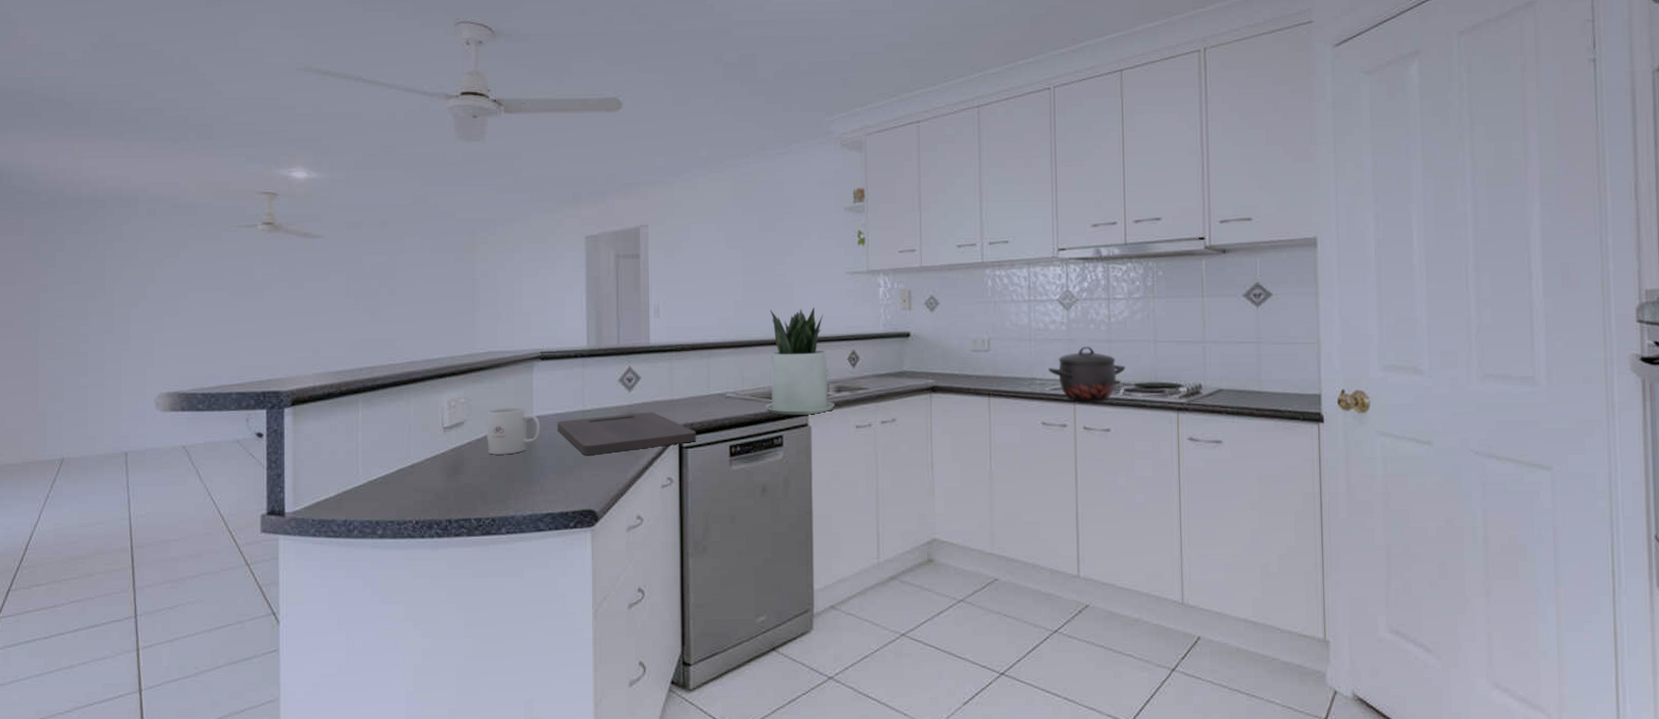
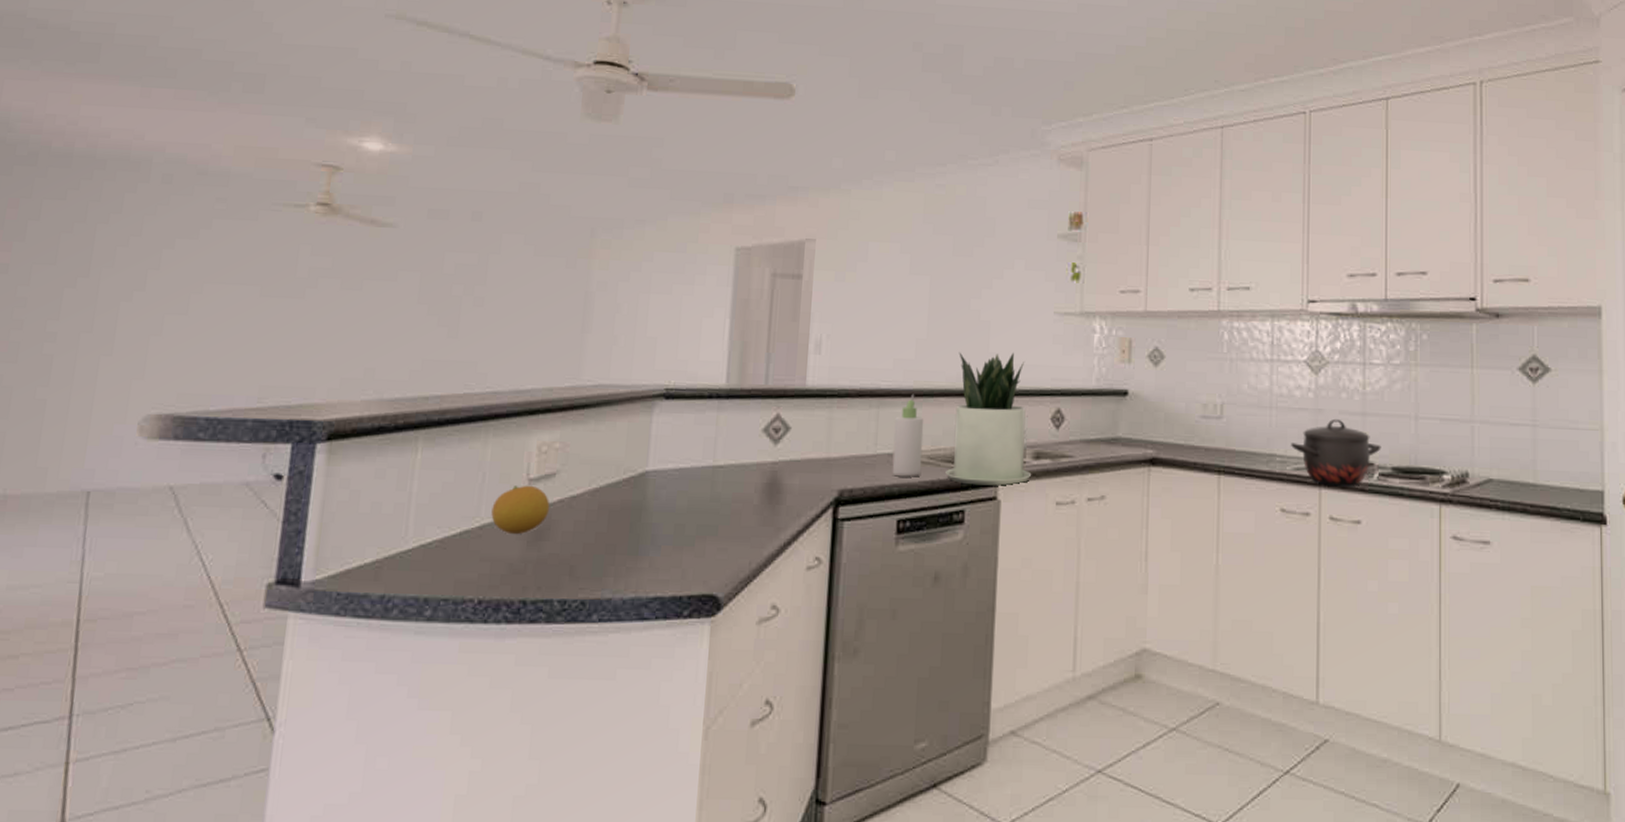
fruit: none [418,432,462,471] -> present [491,485,550,535]
mug: present [486,407,541,455] -> none [584,456,657,519]
cutting board: present [557,411,696,455] -> none [677,471,856,524]
bottle: none [722,345,746,412] -> present [892,394,924,477]

